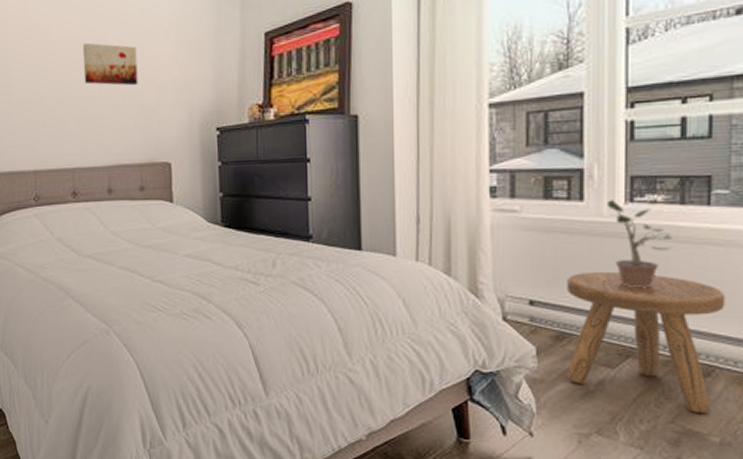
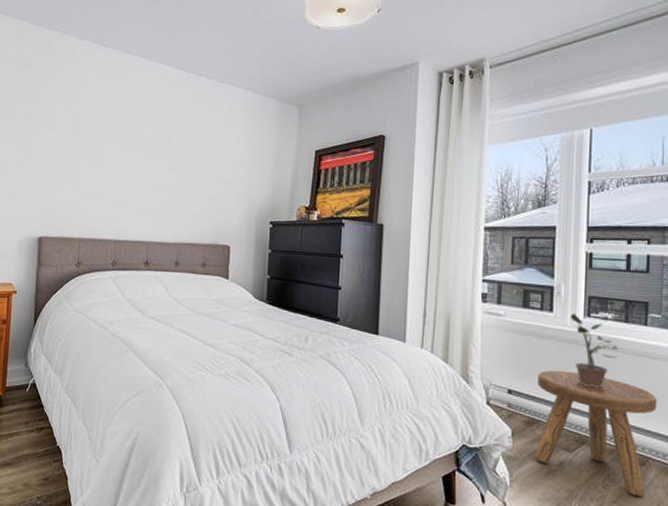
wall art: present [82,42,138,86] -> none [166,141,212,180]

